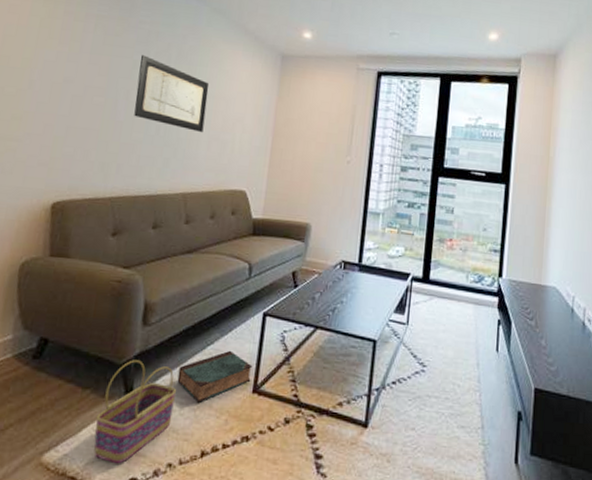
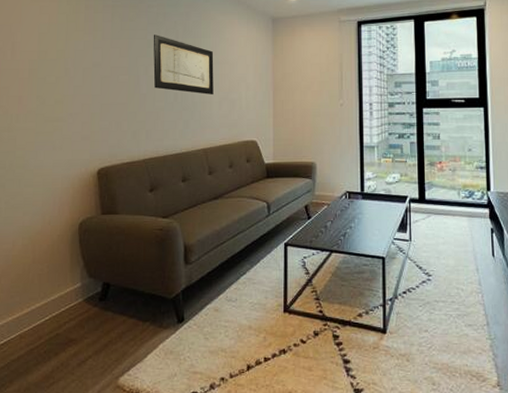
basket: present [94,360,177,464] -> none [157,294,221,382]
book: present [177,350,253,403] -> none [219,278,281,325]

